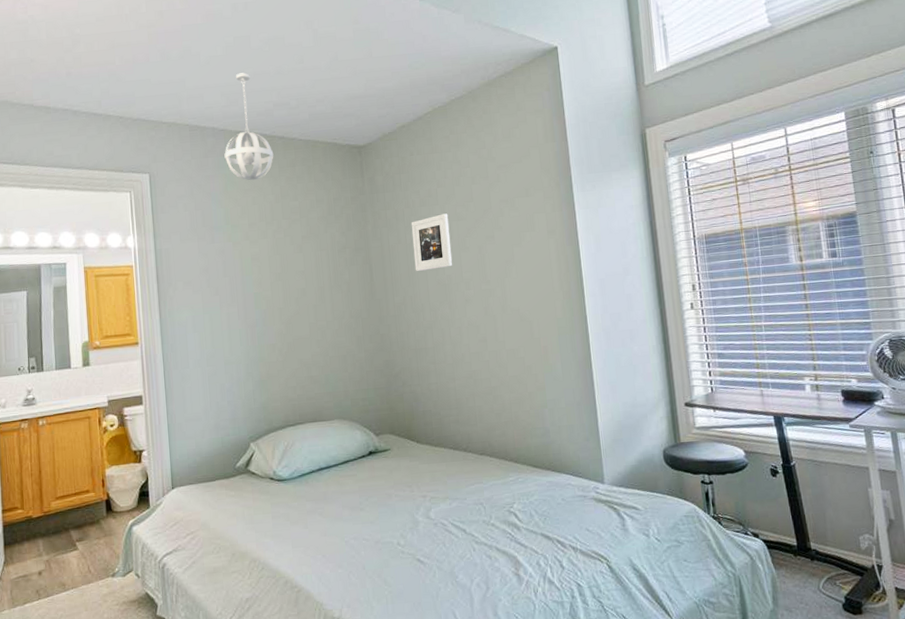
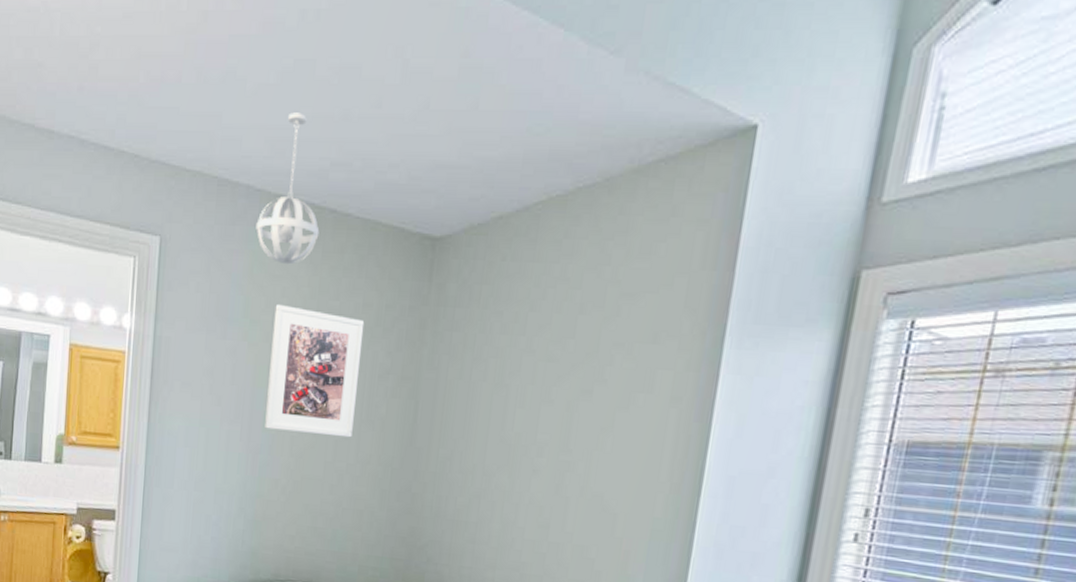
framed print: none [249,210,327,306] -> present [265,303,365,438]
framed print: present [411,213,453,272] -> none [474,348,536,422]

